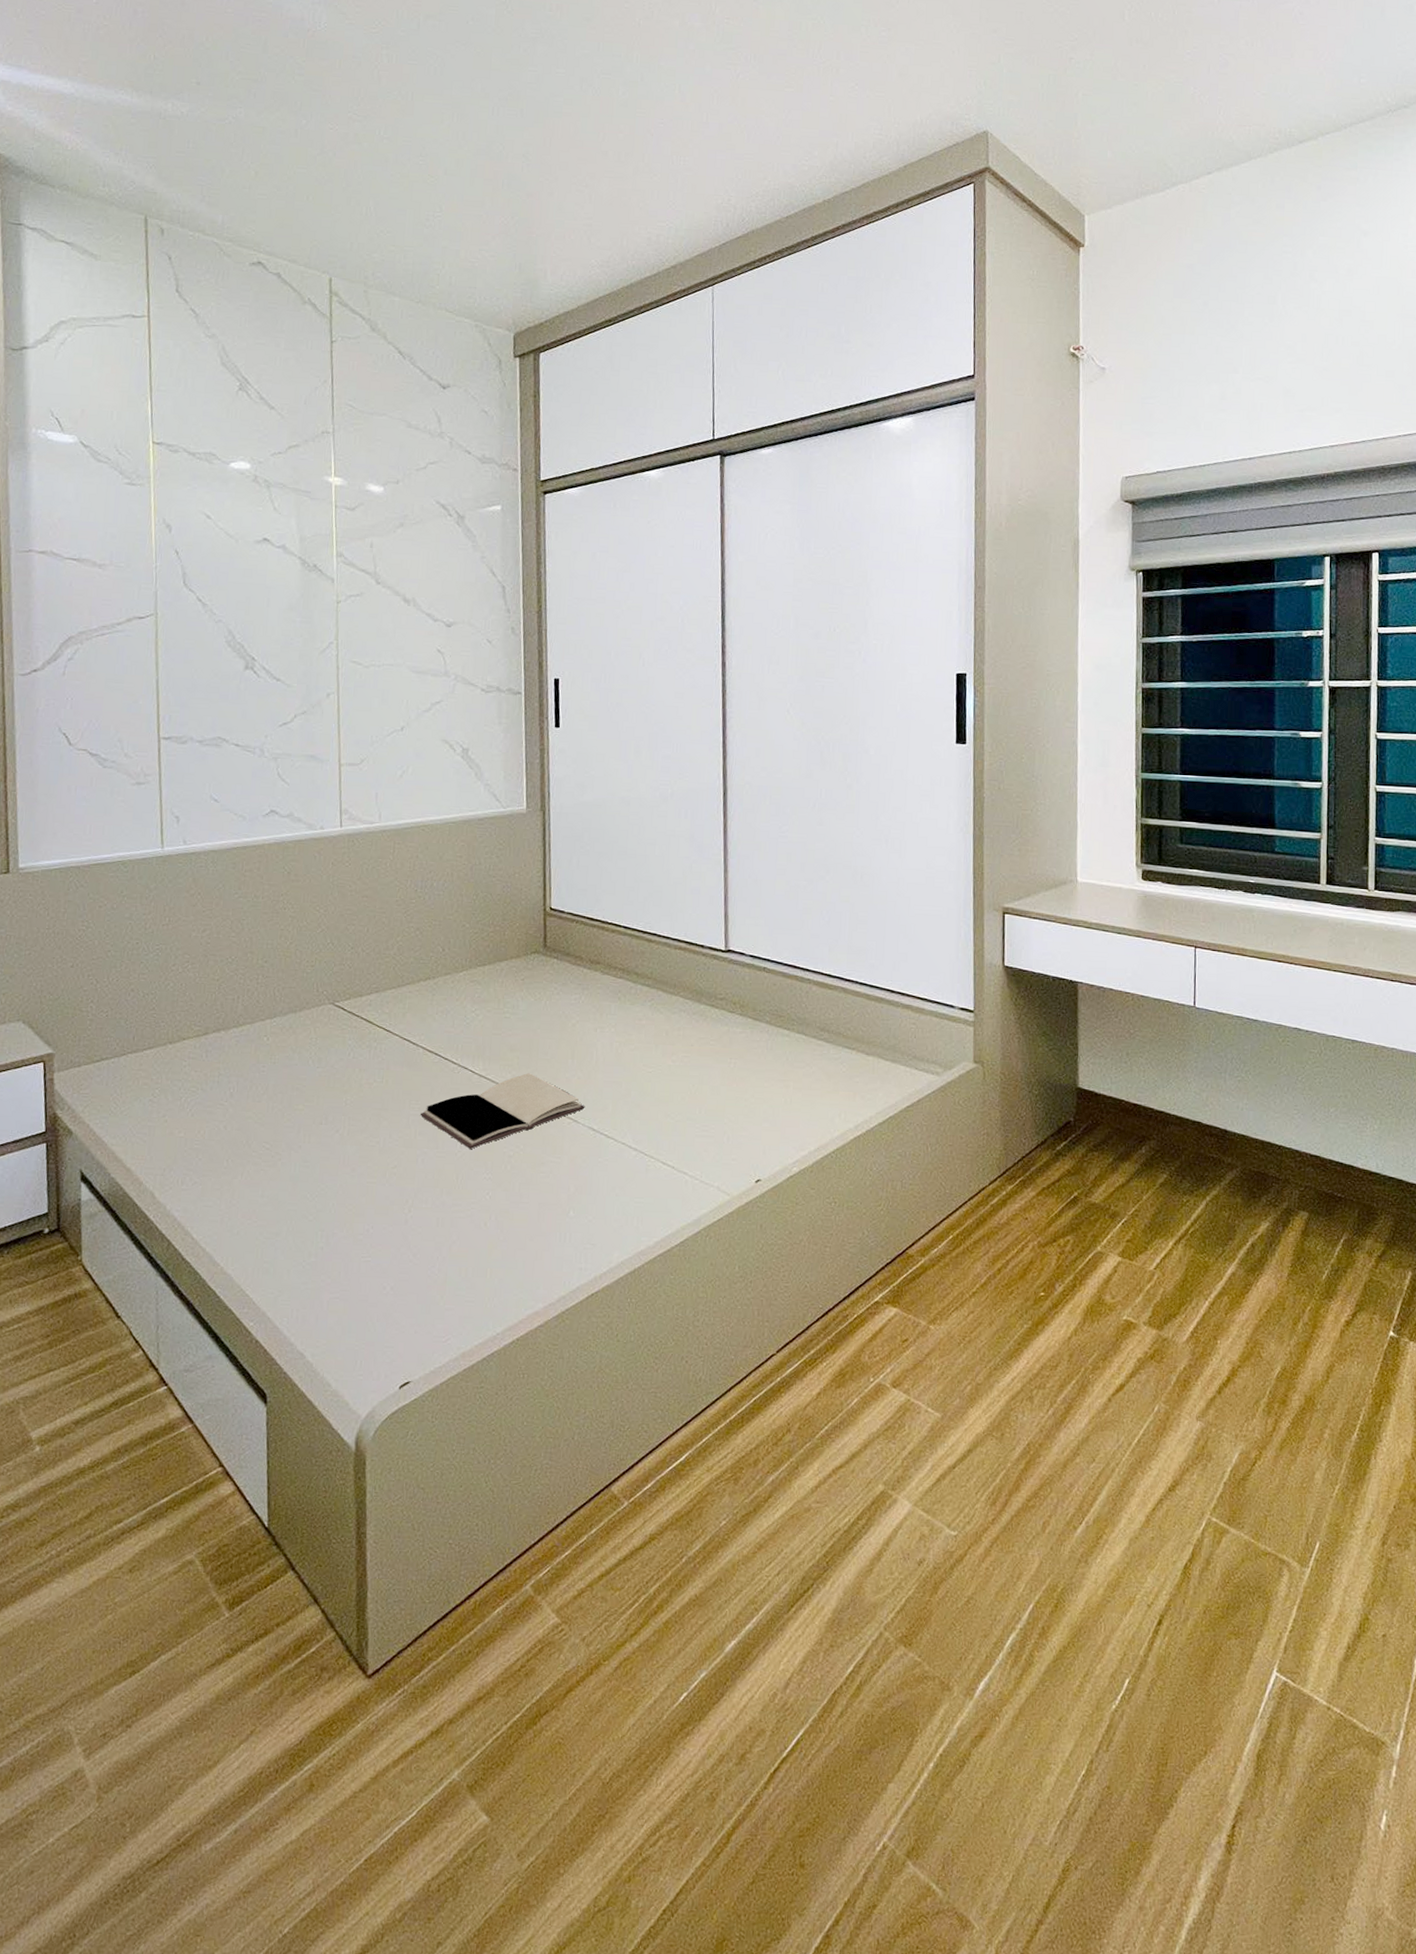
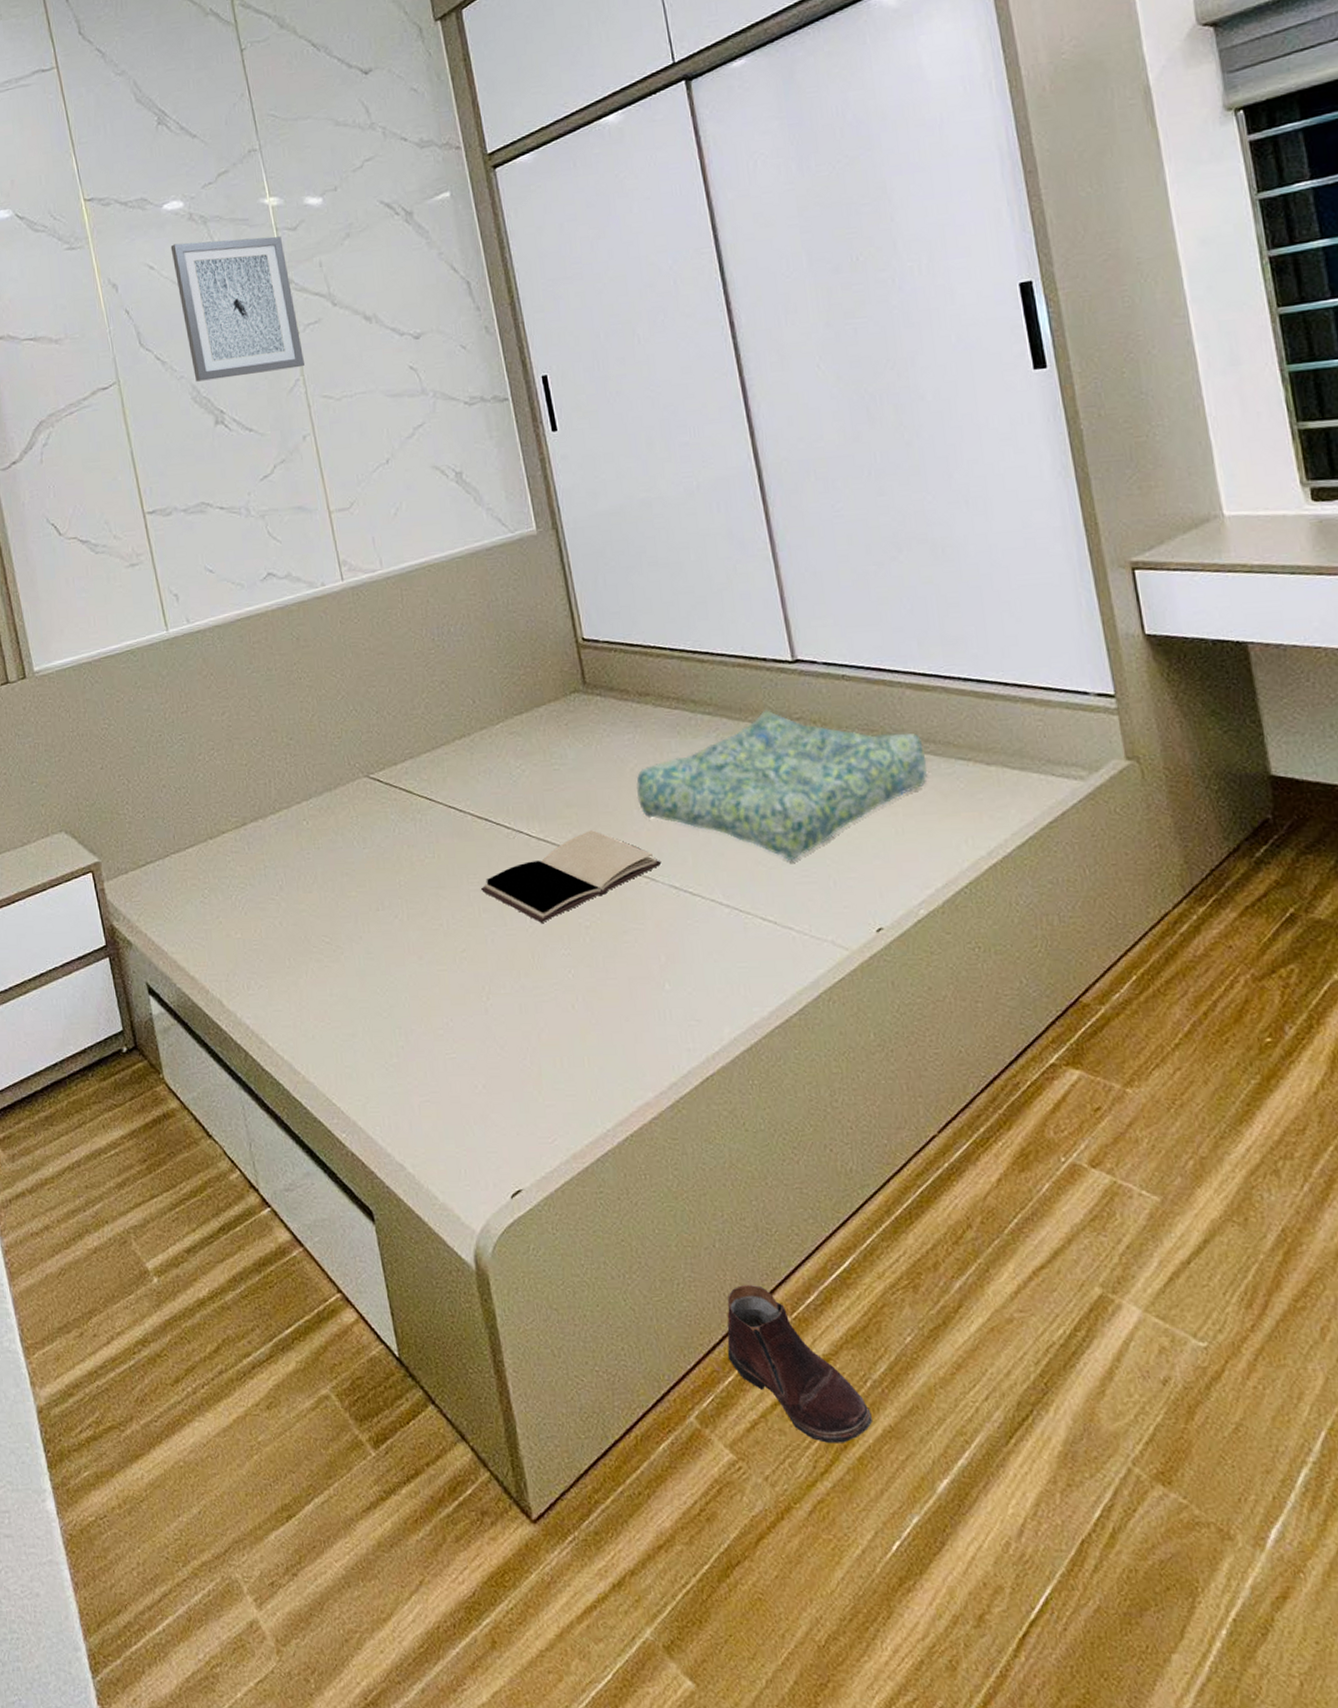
wall art: none [230,500,341,632] -> present [170,236,304,382]
shoe: none [568,1472,682,1610] -> present [727,1284,872,1443]
seat cushion: none [573,988,820,1117] -> present [636,710,928,861]

